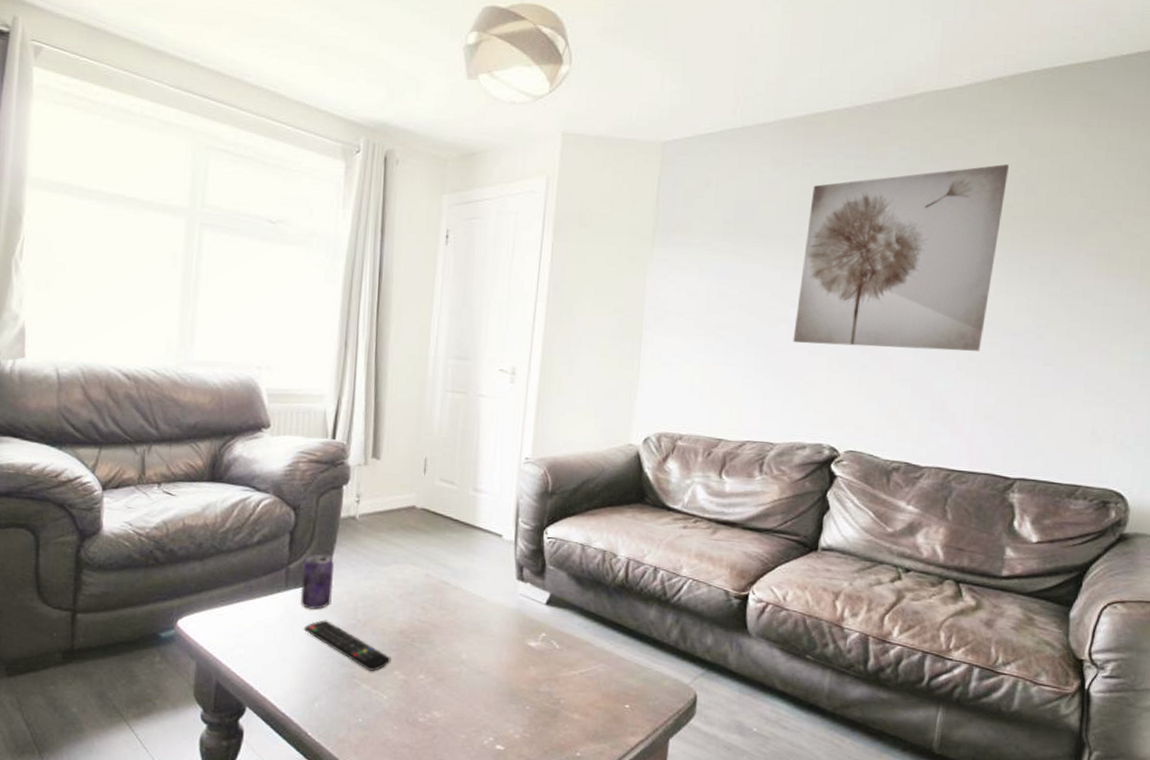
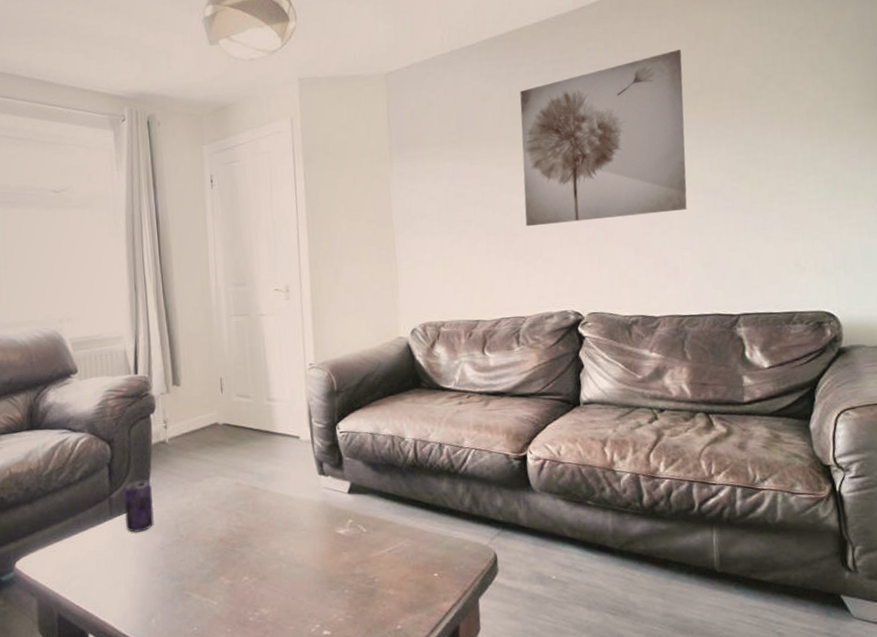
remote control: present [303,620,391,672] -> none [131,540,216,582]

